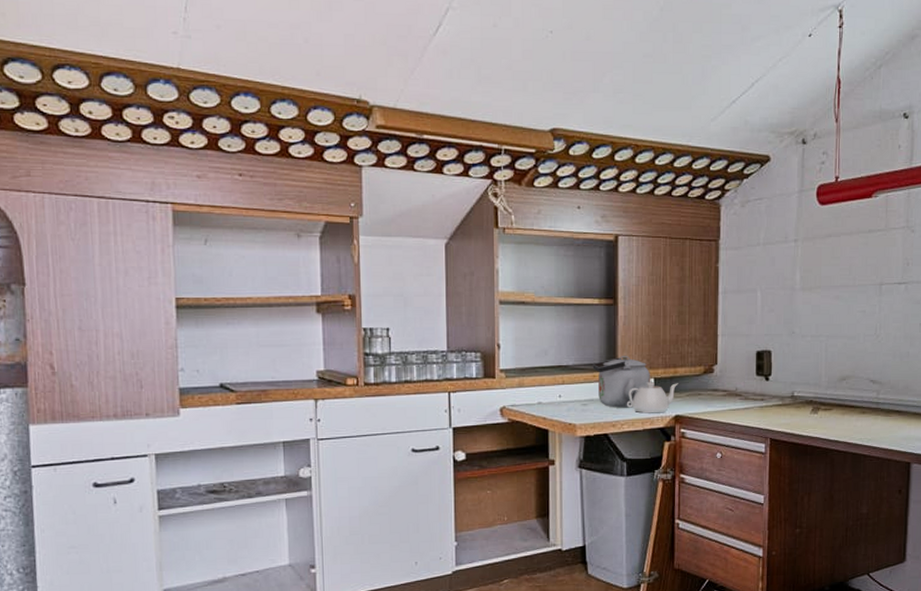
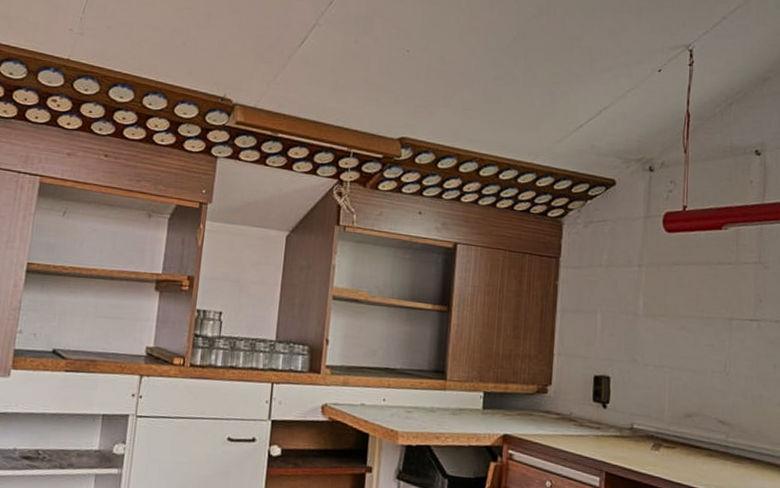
kettle: present [592,356,651,409] -> none [420,365,481,422]
teapot: present [626,382,678,414] -> none [452,395,509,430]

